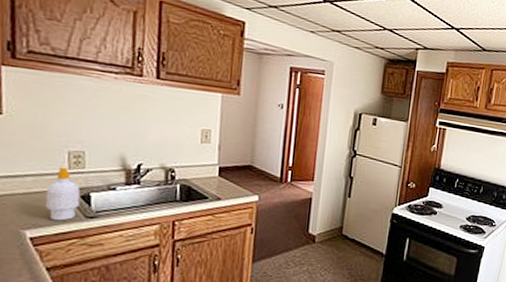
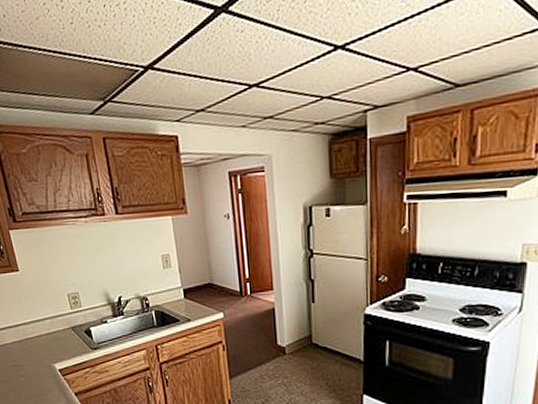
soap bottle: present [45,166,81,221] -> none [60,308,85,354]

